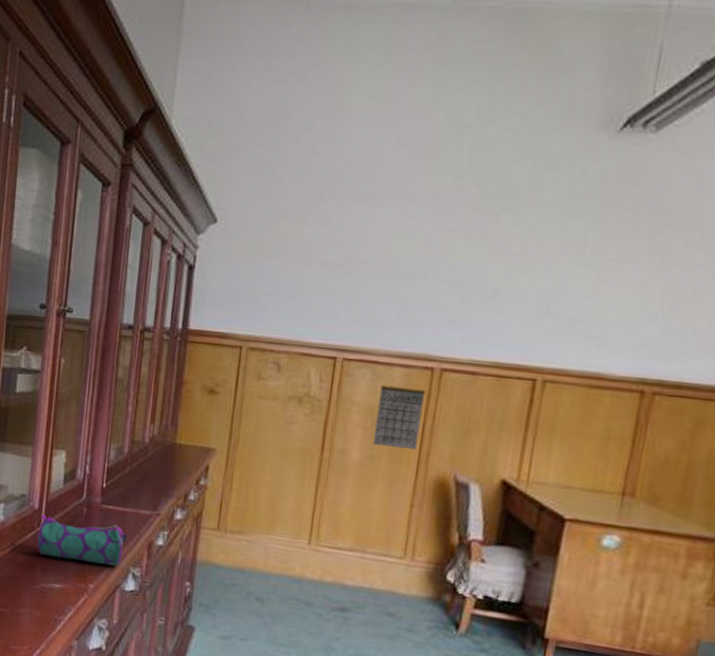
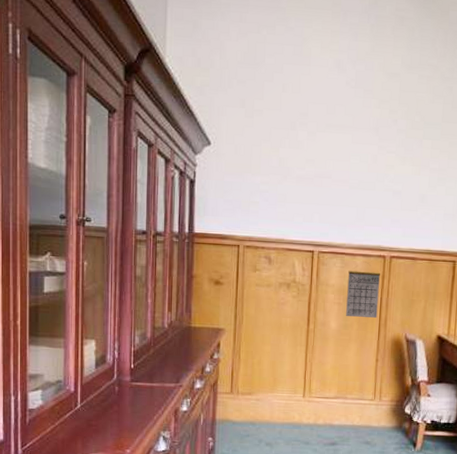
pencil case: present [36,514,127,566] -> none [75,396,156,433]

